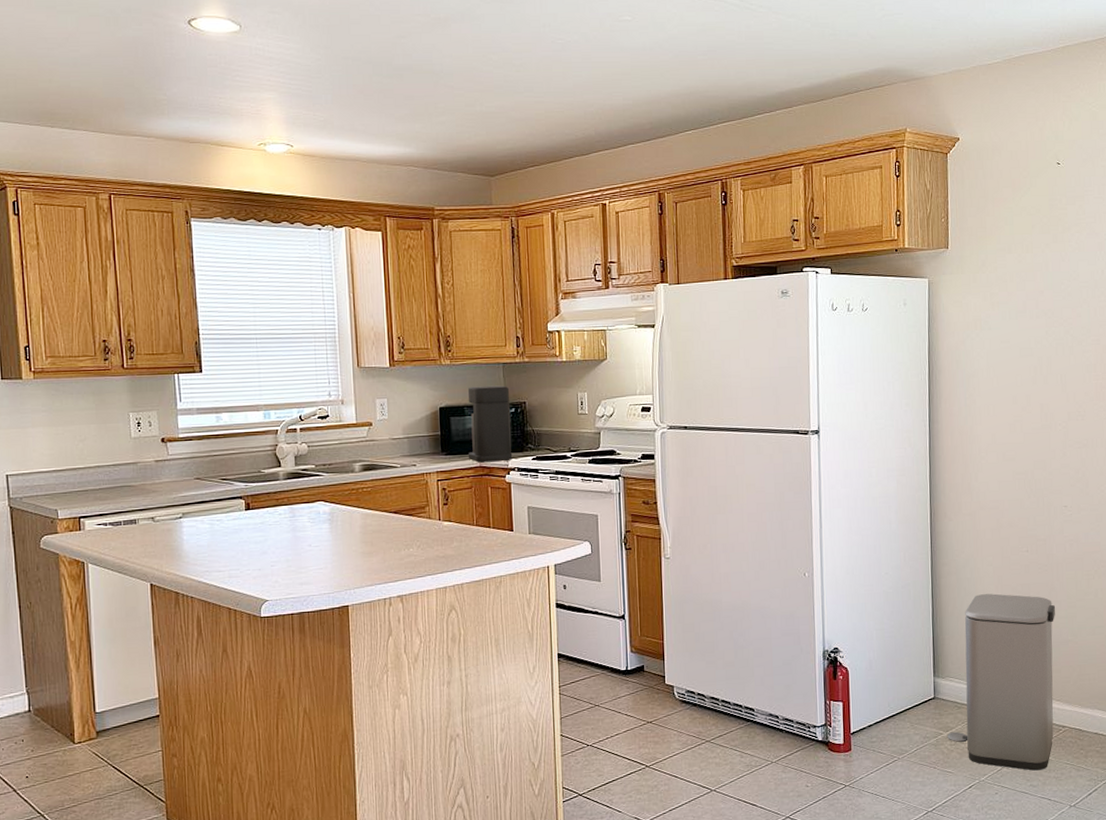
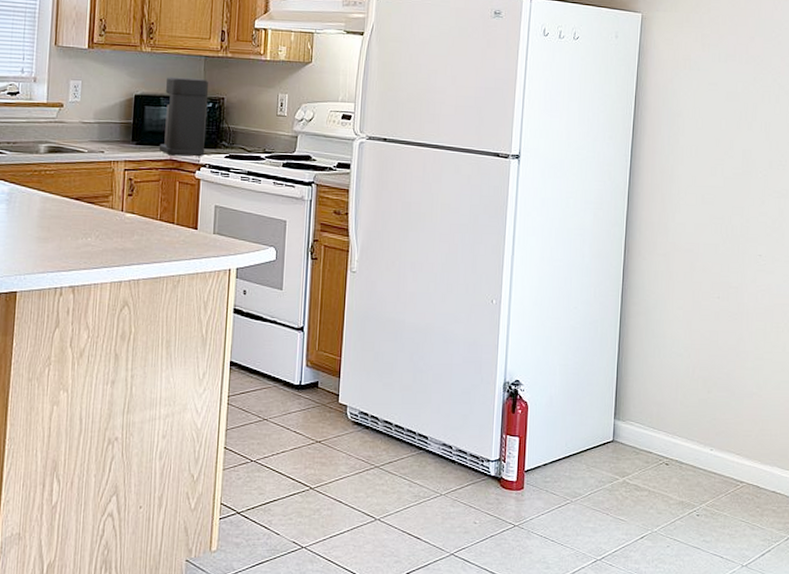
pedal bin: present [947,593,1055,771] -> none [623,338,742,526]

